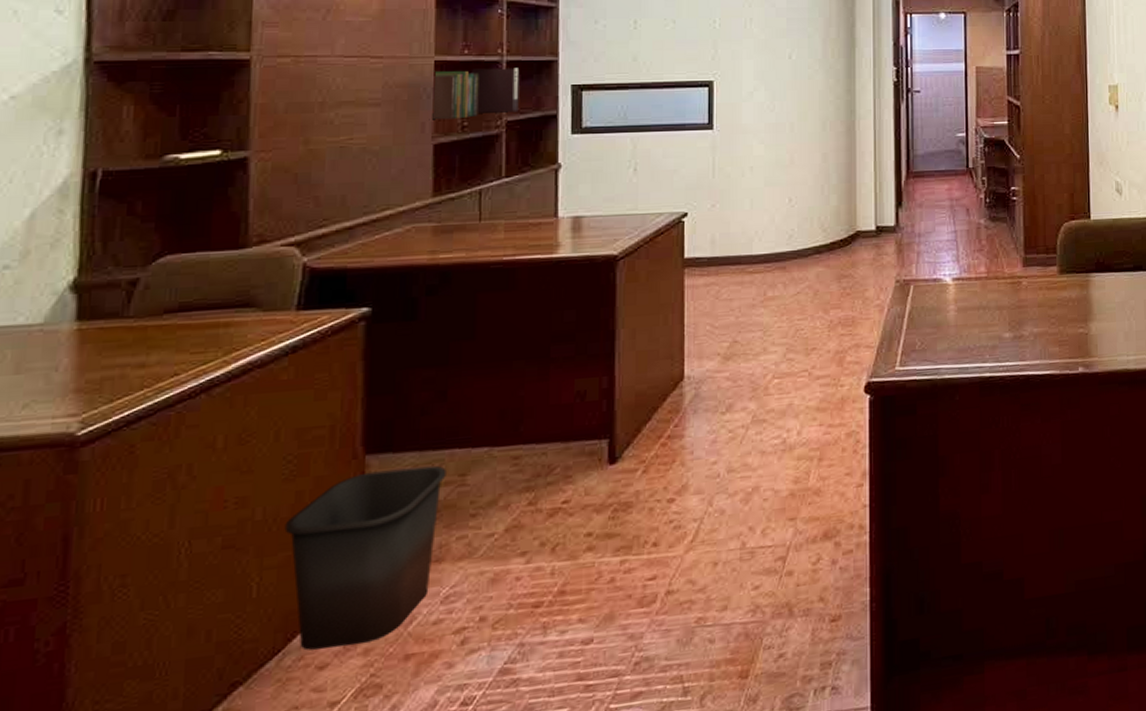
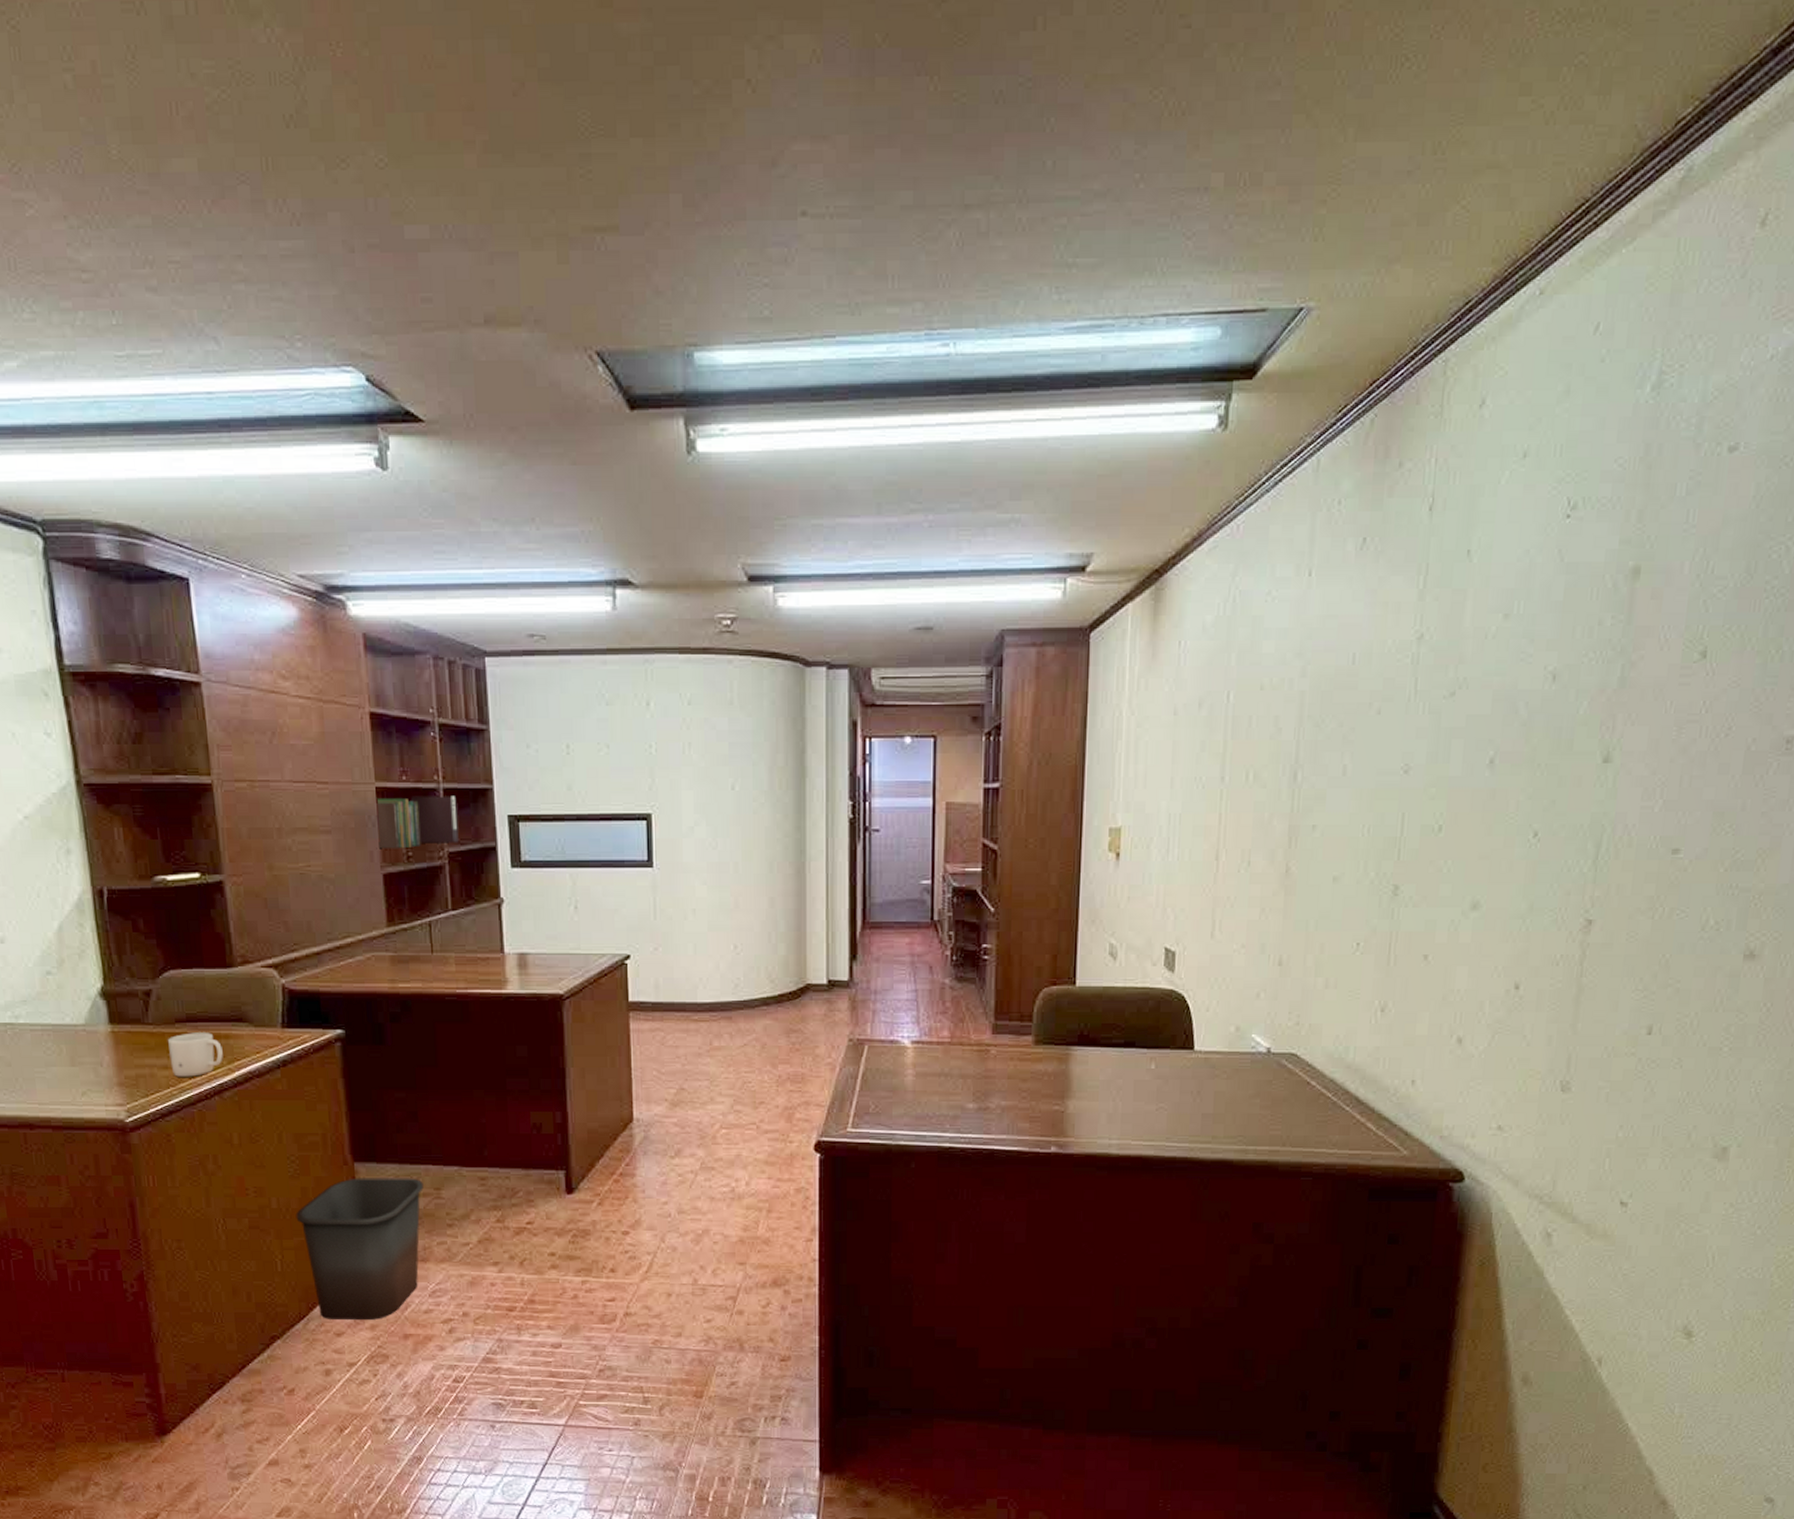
mug: none [149,322,219,376] -> present [168,1033,223,1077]

